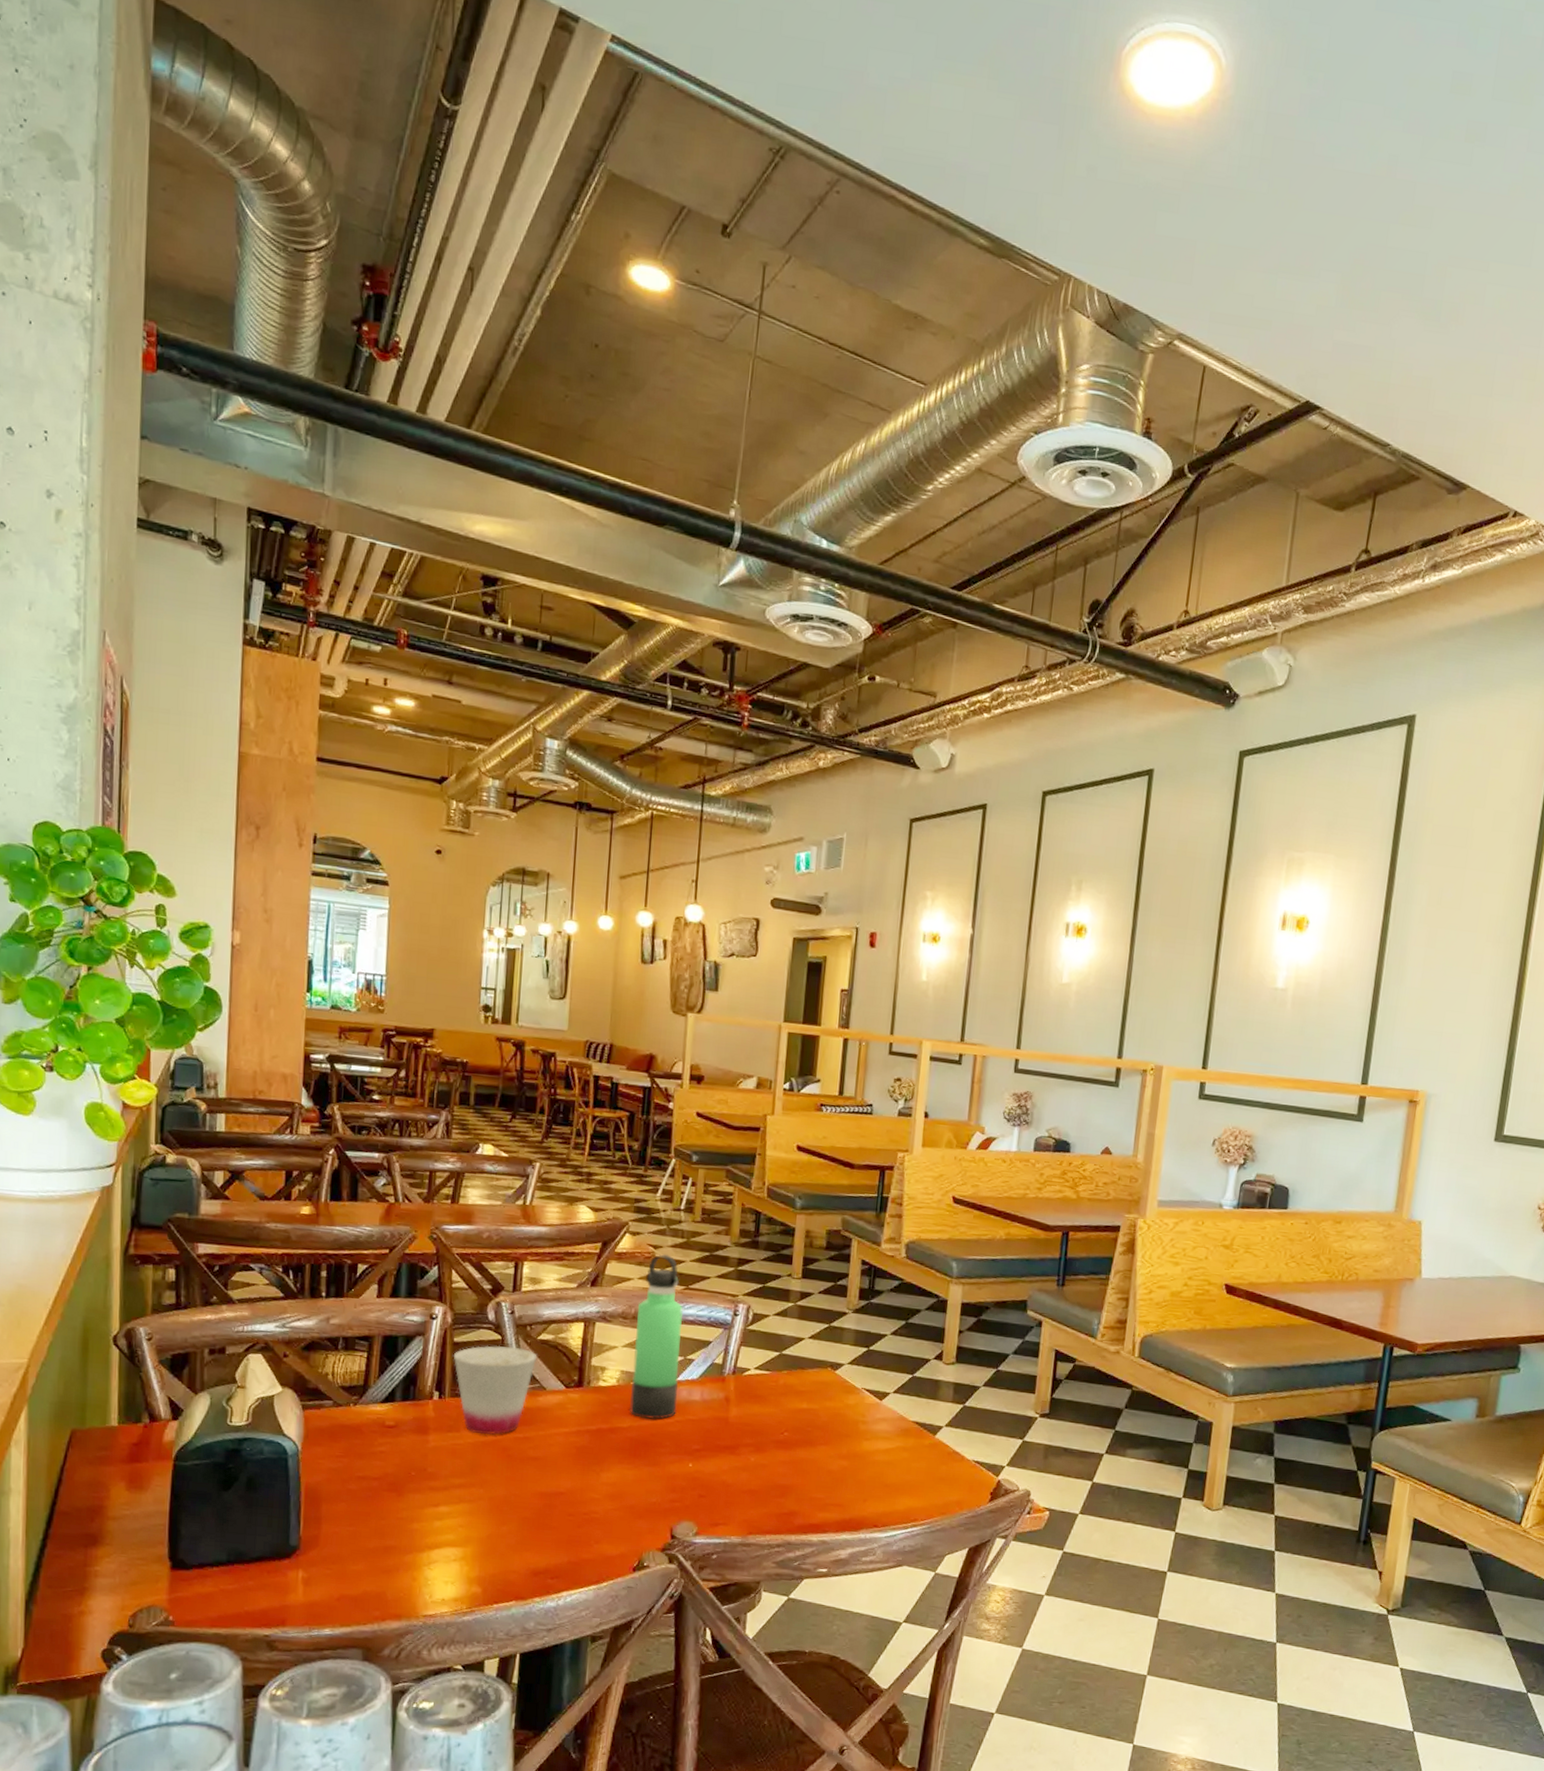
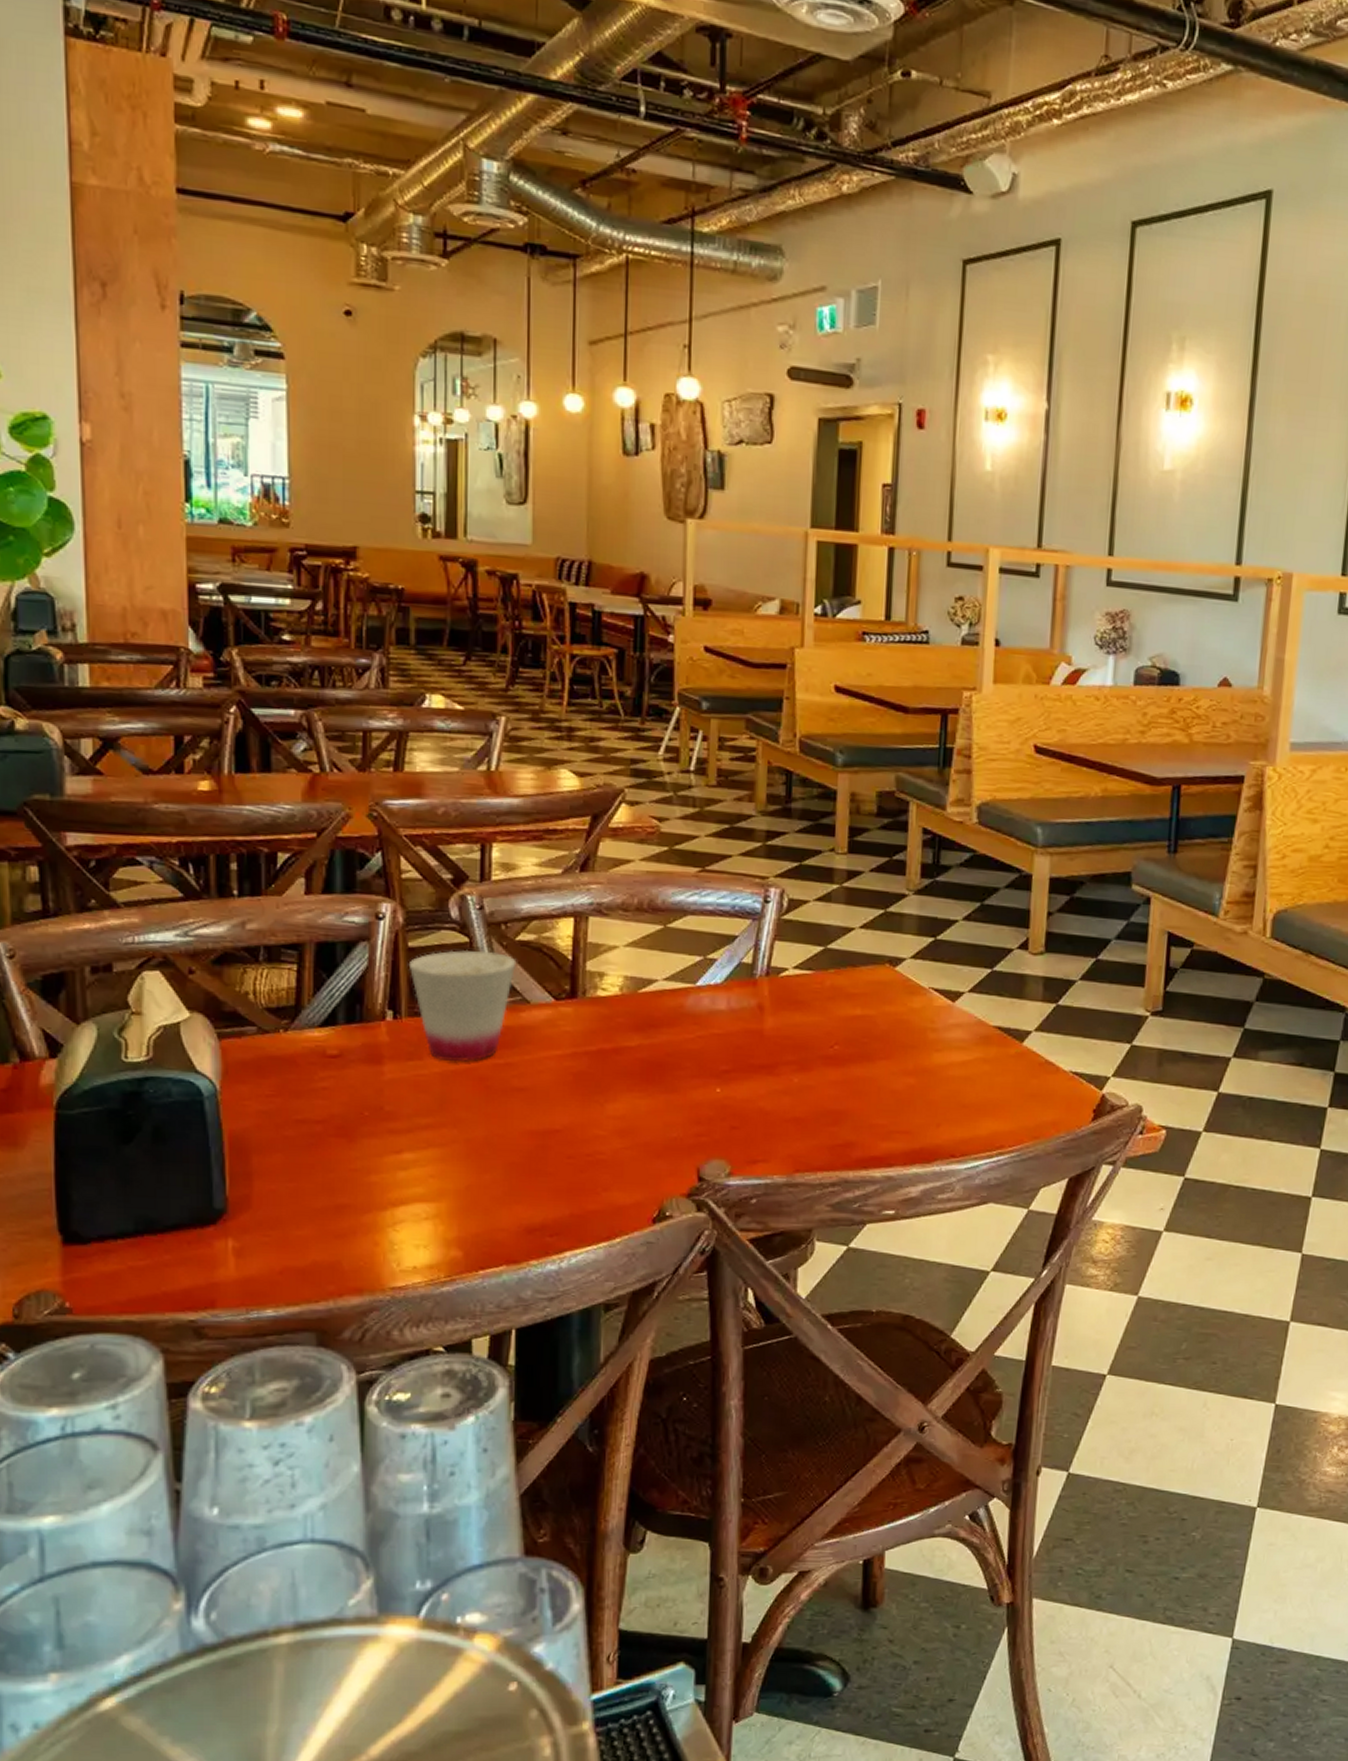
thermos bottle: present [629,1253,683,1419] -> none [637,827,700,1035]

